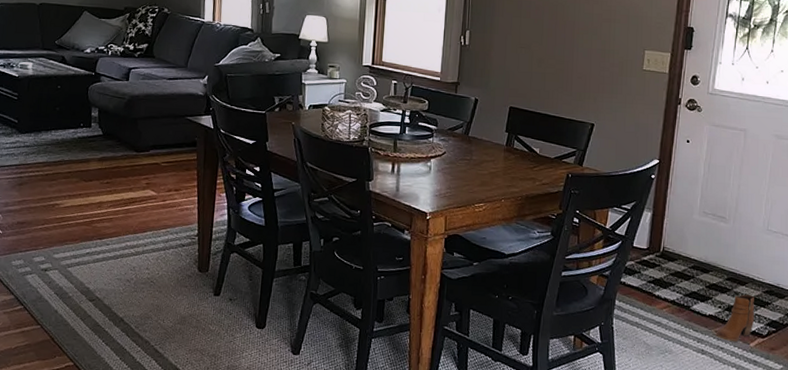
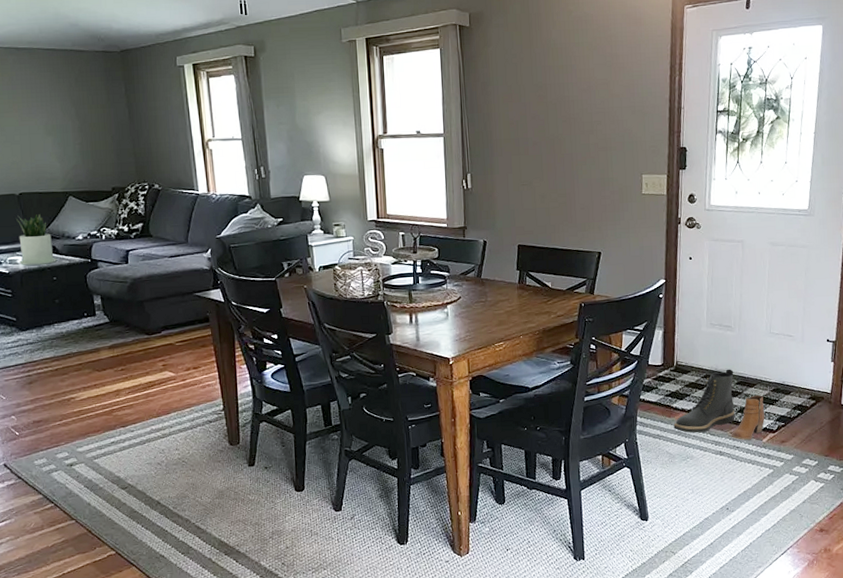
planter: none [29,24,65,73] -> present [15,214,58,266]
boot: none [654,262,724,327] -> present [673,369,735,433]

